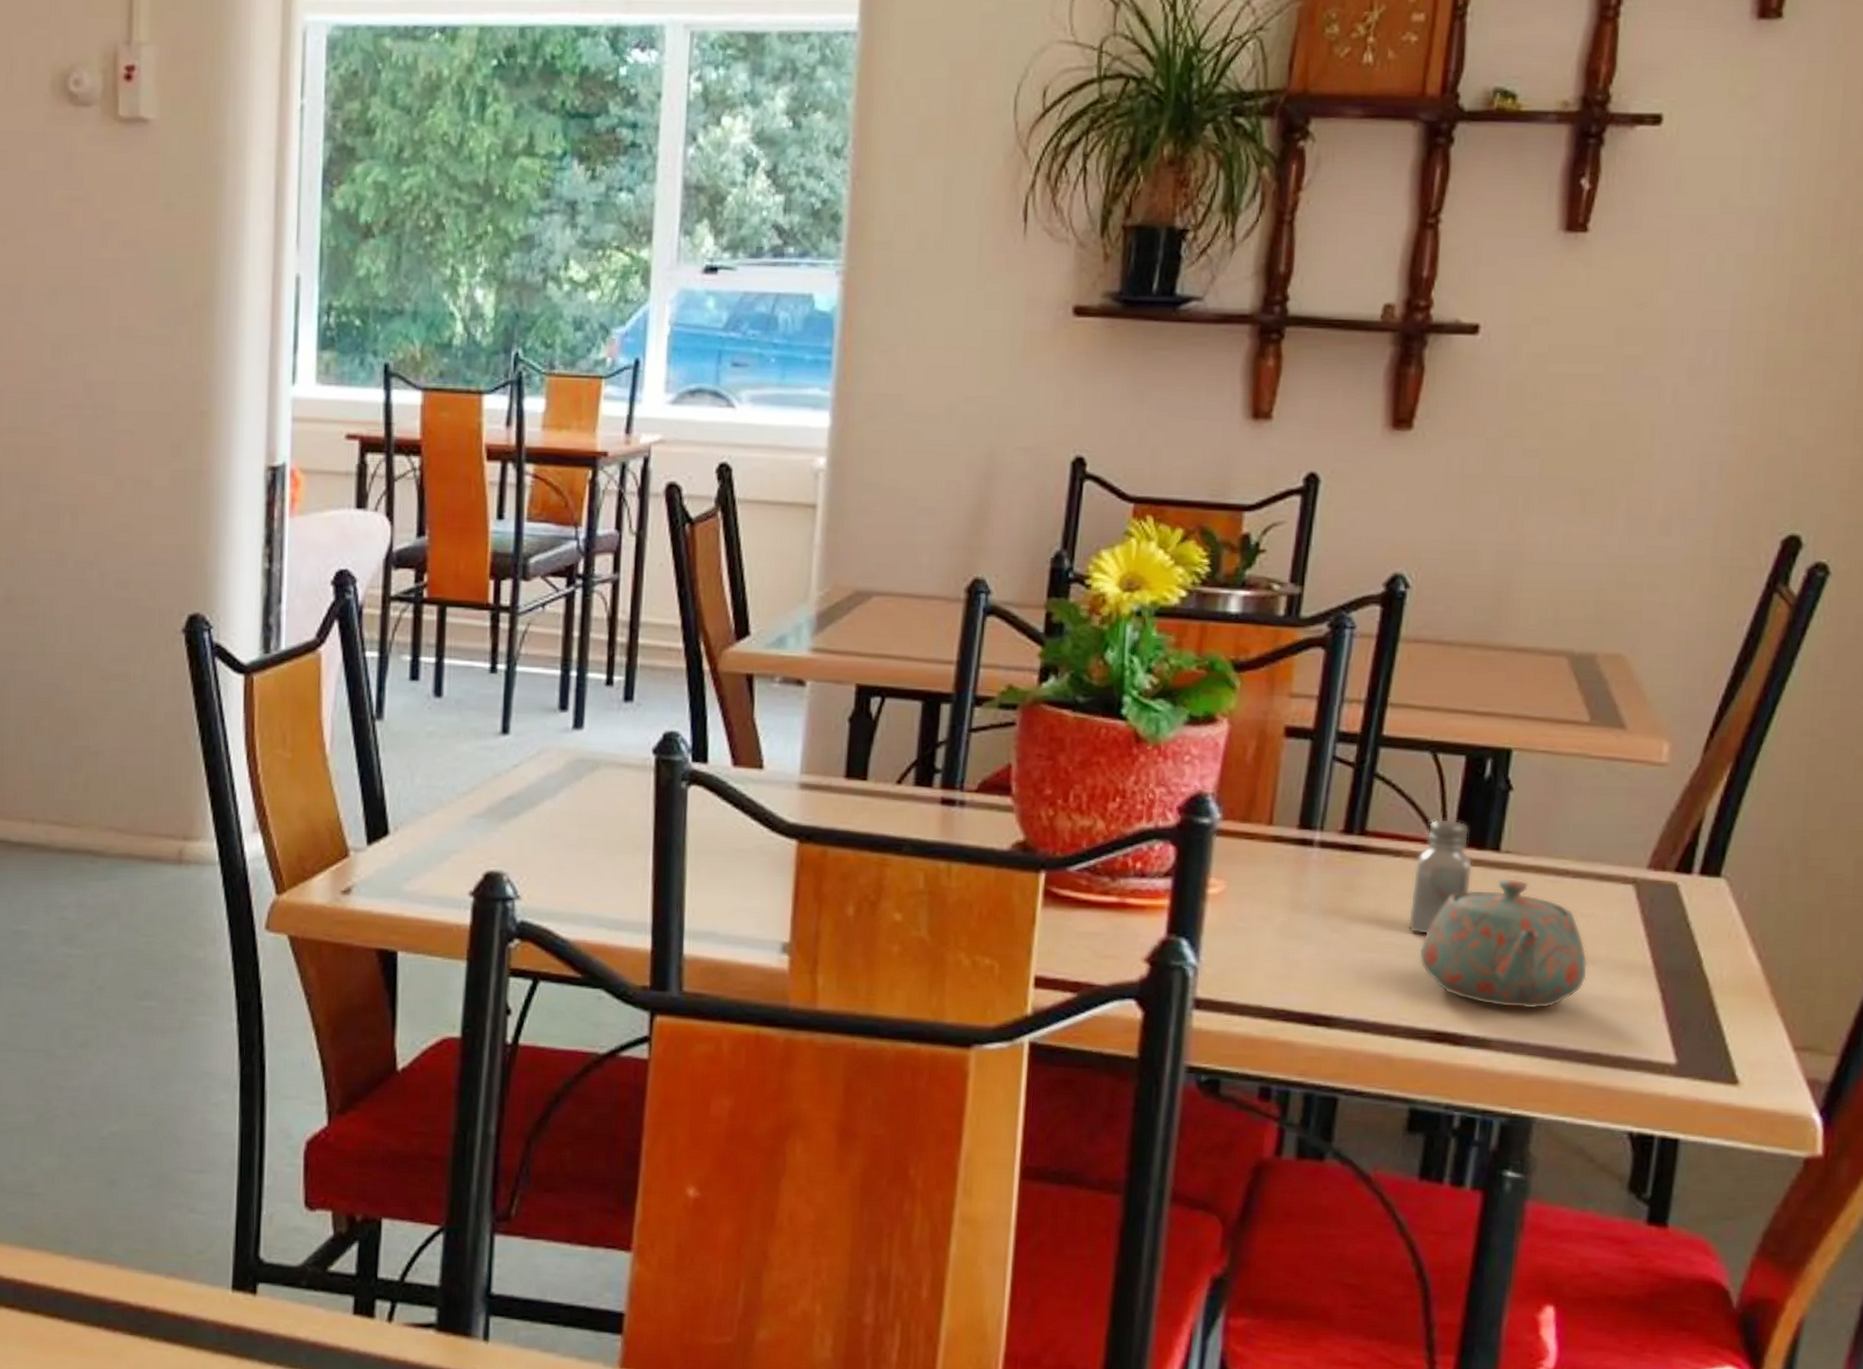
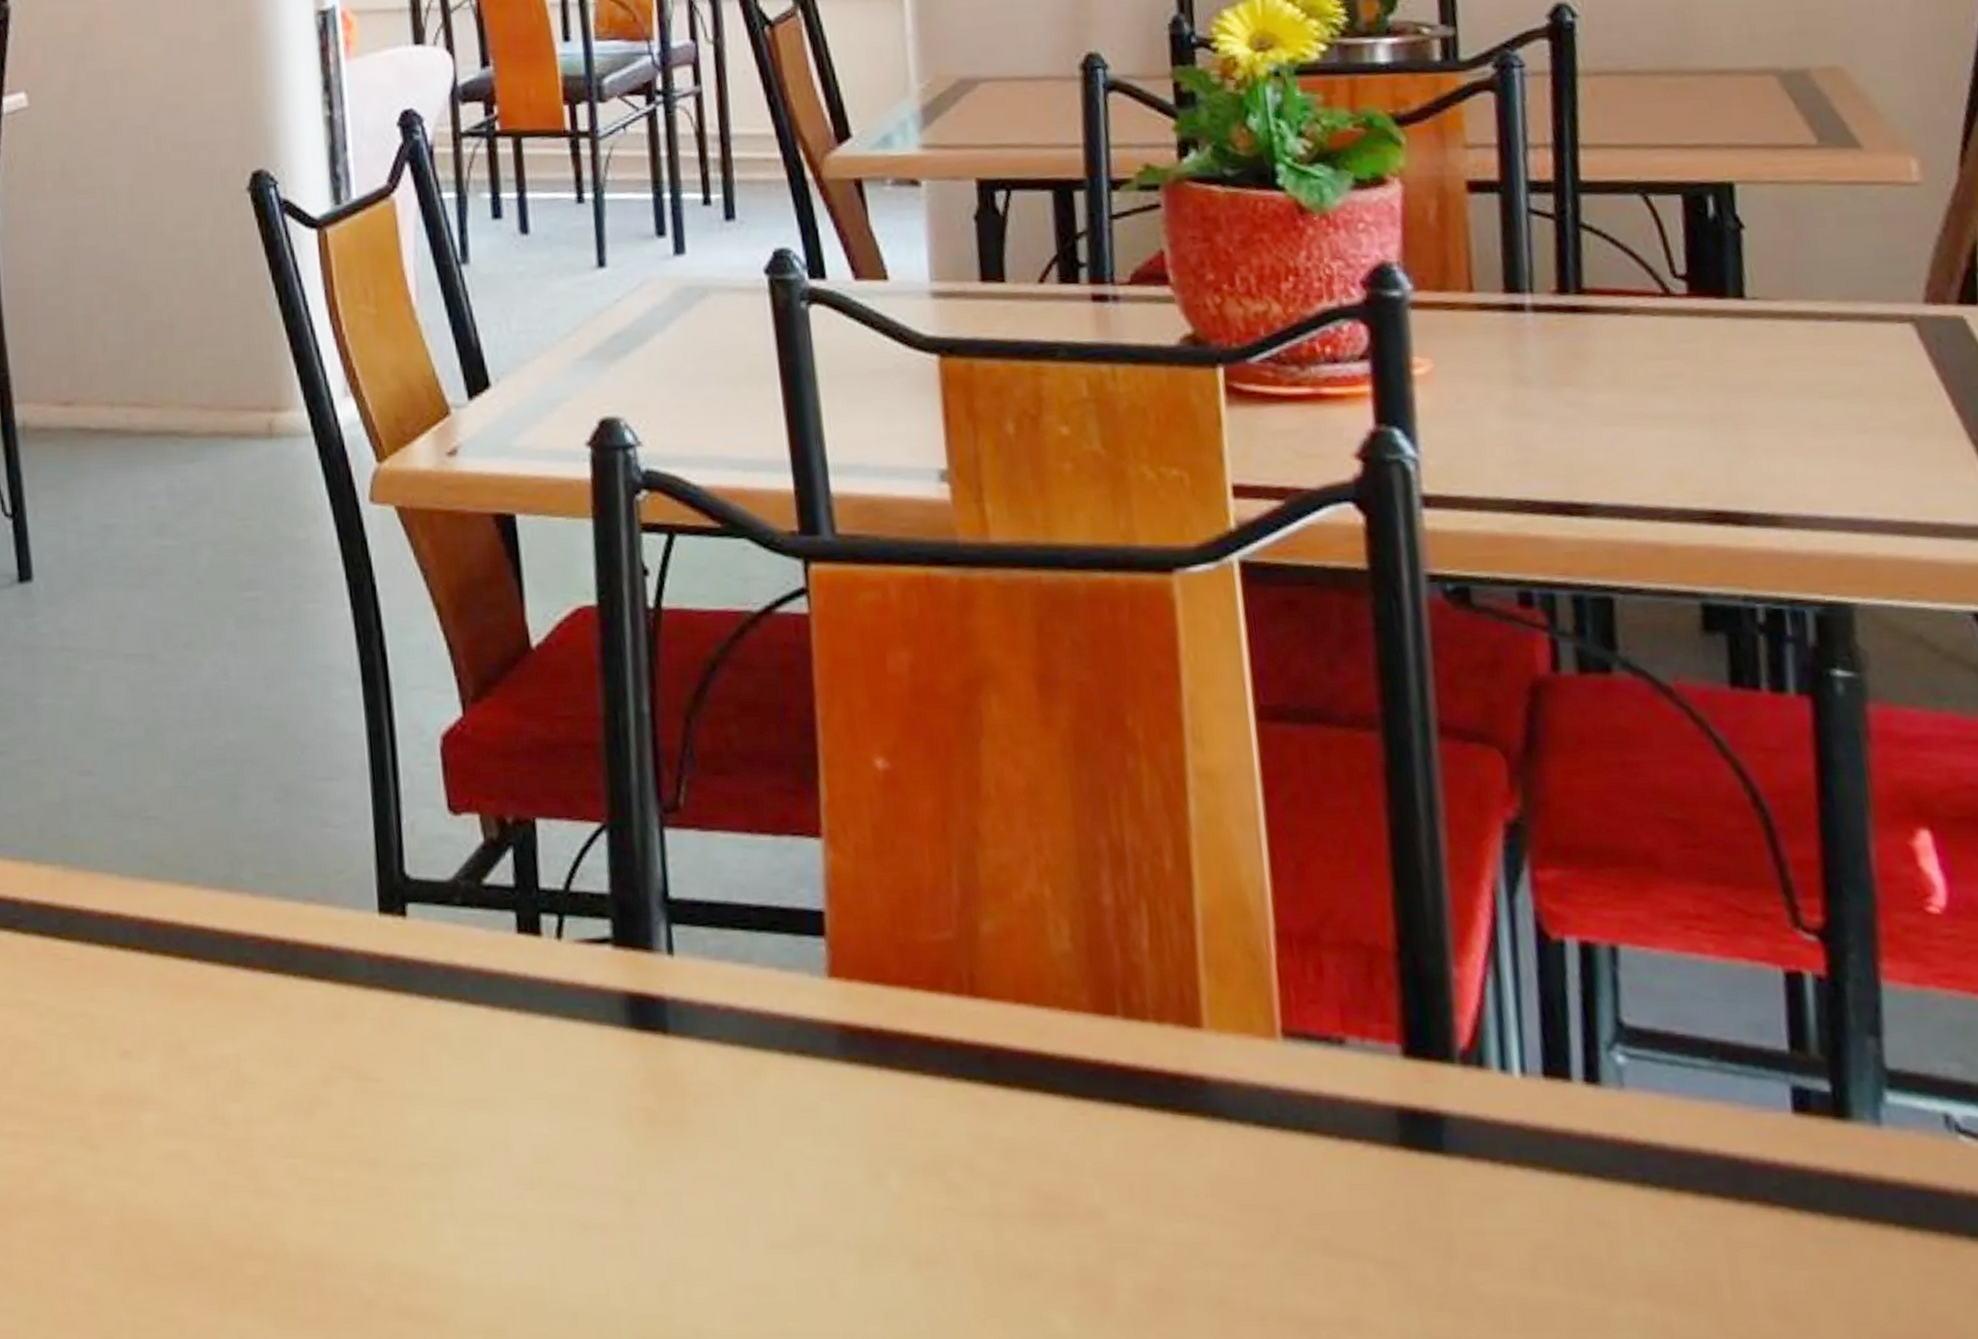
saltshaker: present [1408,818,1473,935] -> none [1648,266,1720,401]
teapot: present [1419,877,1588,1009] -> none [1674,327,1880,477]

